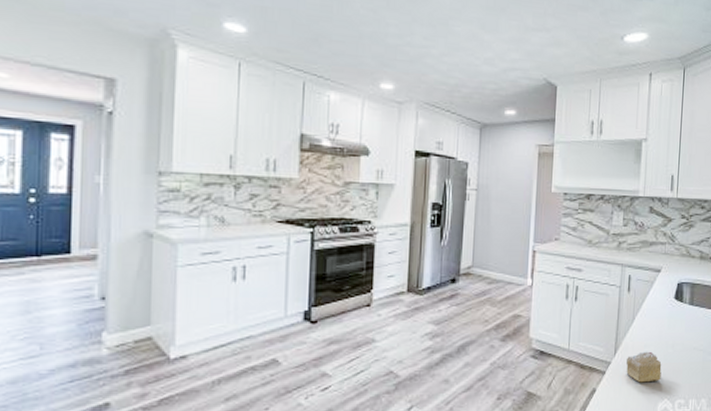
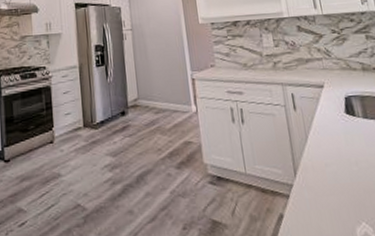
cake slice: present [626,351,662,383] -> none [309,170,352,206]

